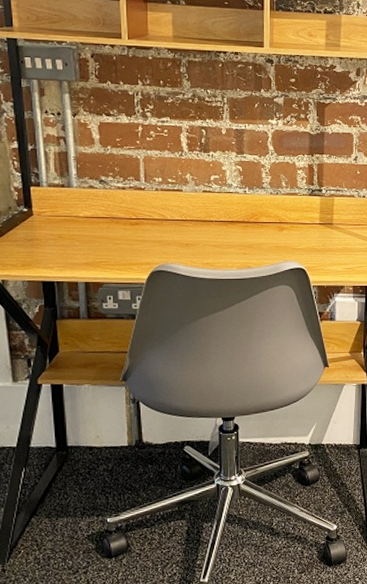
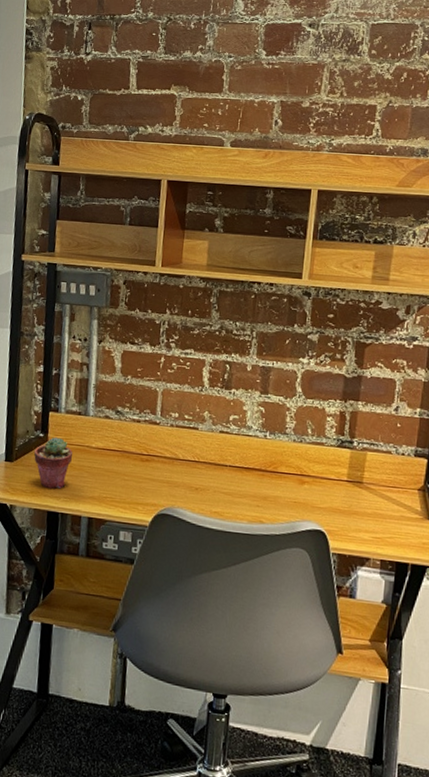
potted succulent: none [20,211,60,260] -> present [34,437,73,489]

